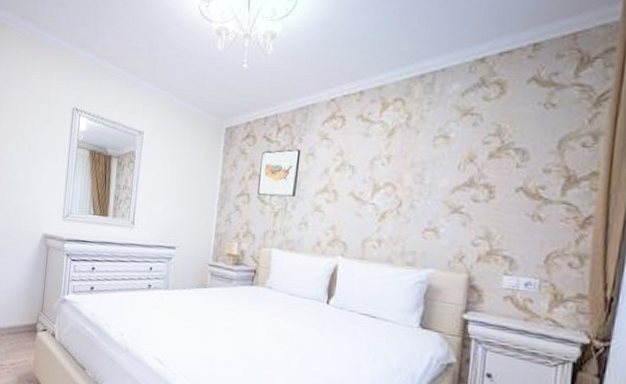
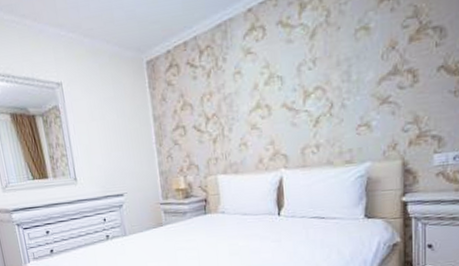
wall art: present [258,149,301,198] -> none [188,69,230,125]

